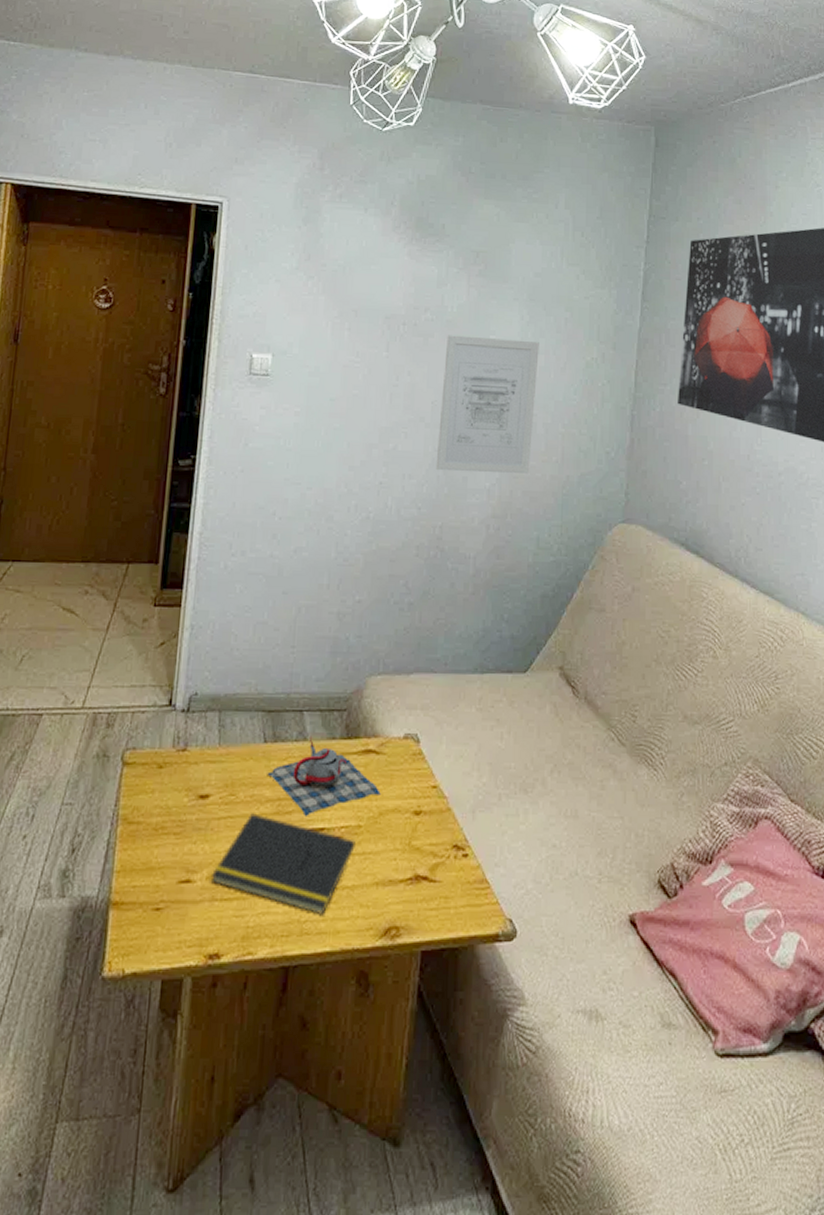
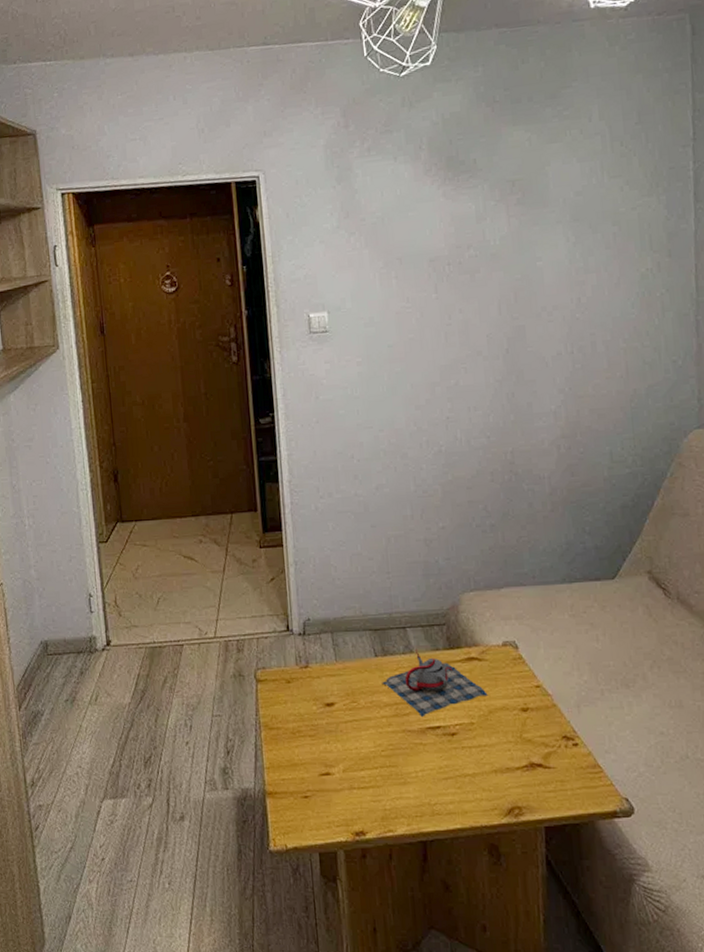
notepad: present [211,813,356,914] -> none [347,716,471,798]
wall art: present [435,335,539,475] -> none [493,261,594,400]

